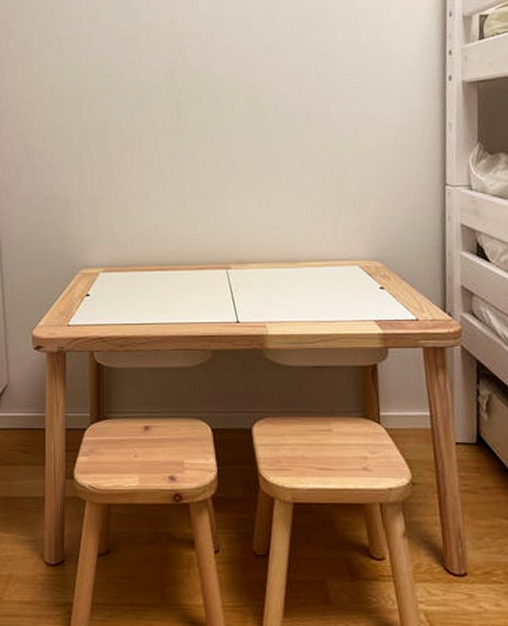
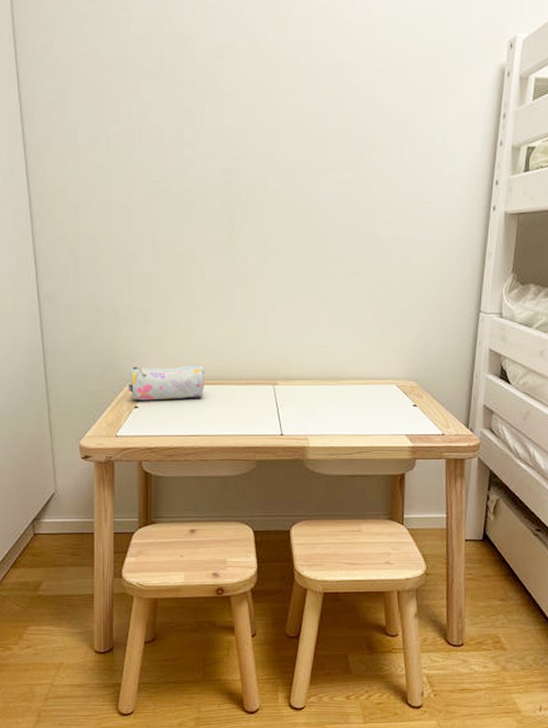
pencil case: none [80,249,156,288] -> present [129,364,205,401]

